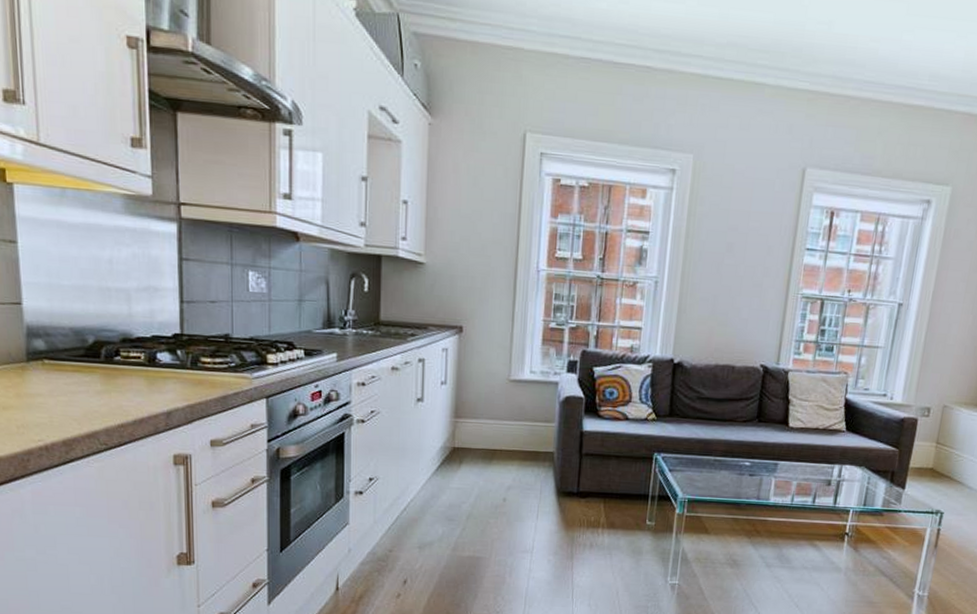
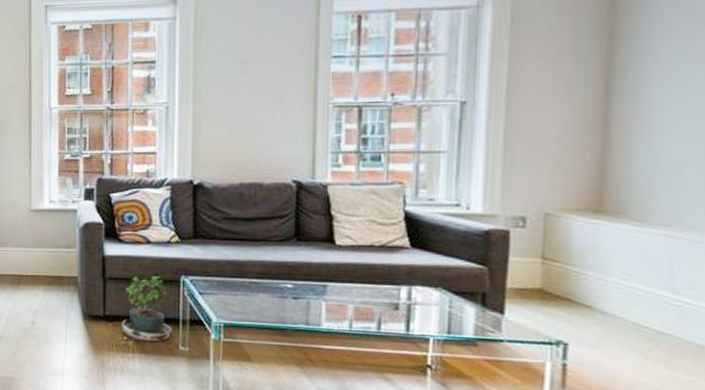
potted plant: none [593,453,642,519] -> present [122,276,173,344]

